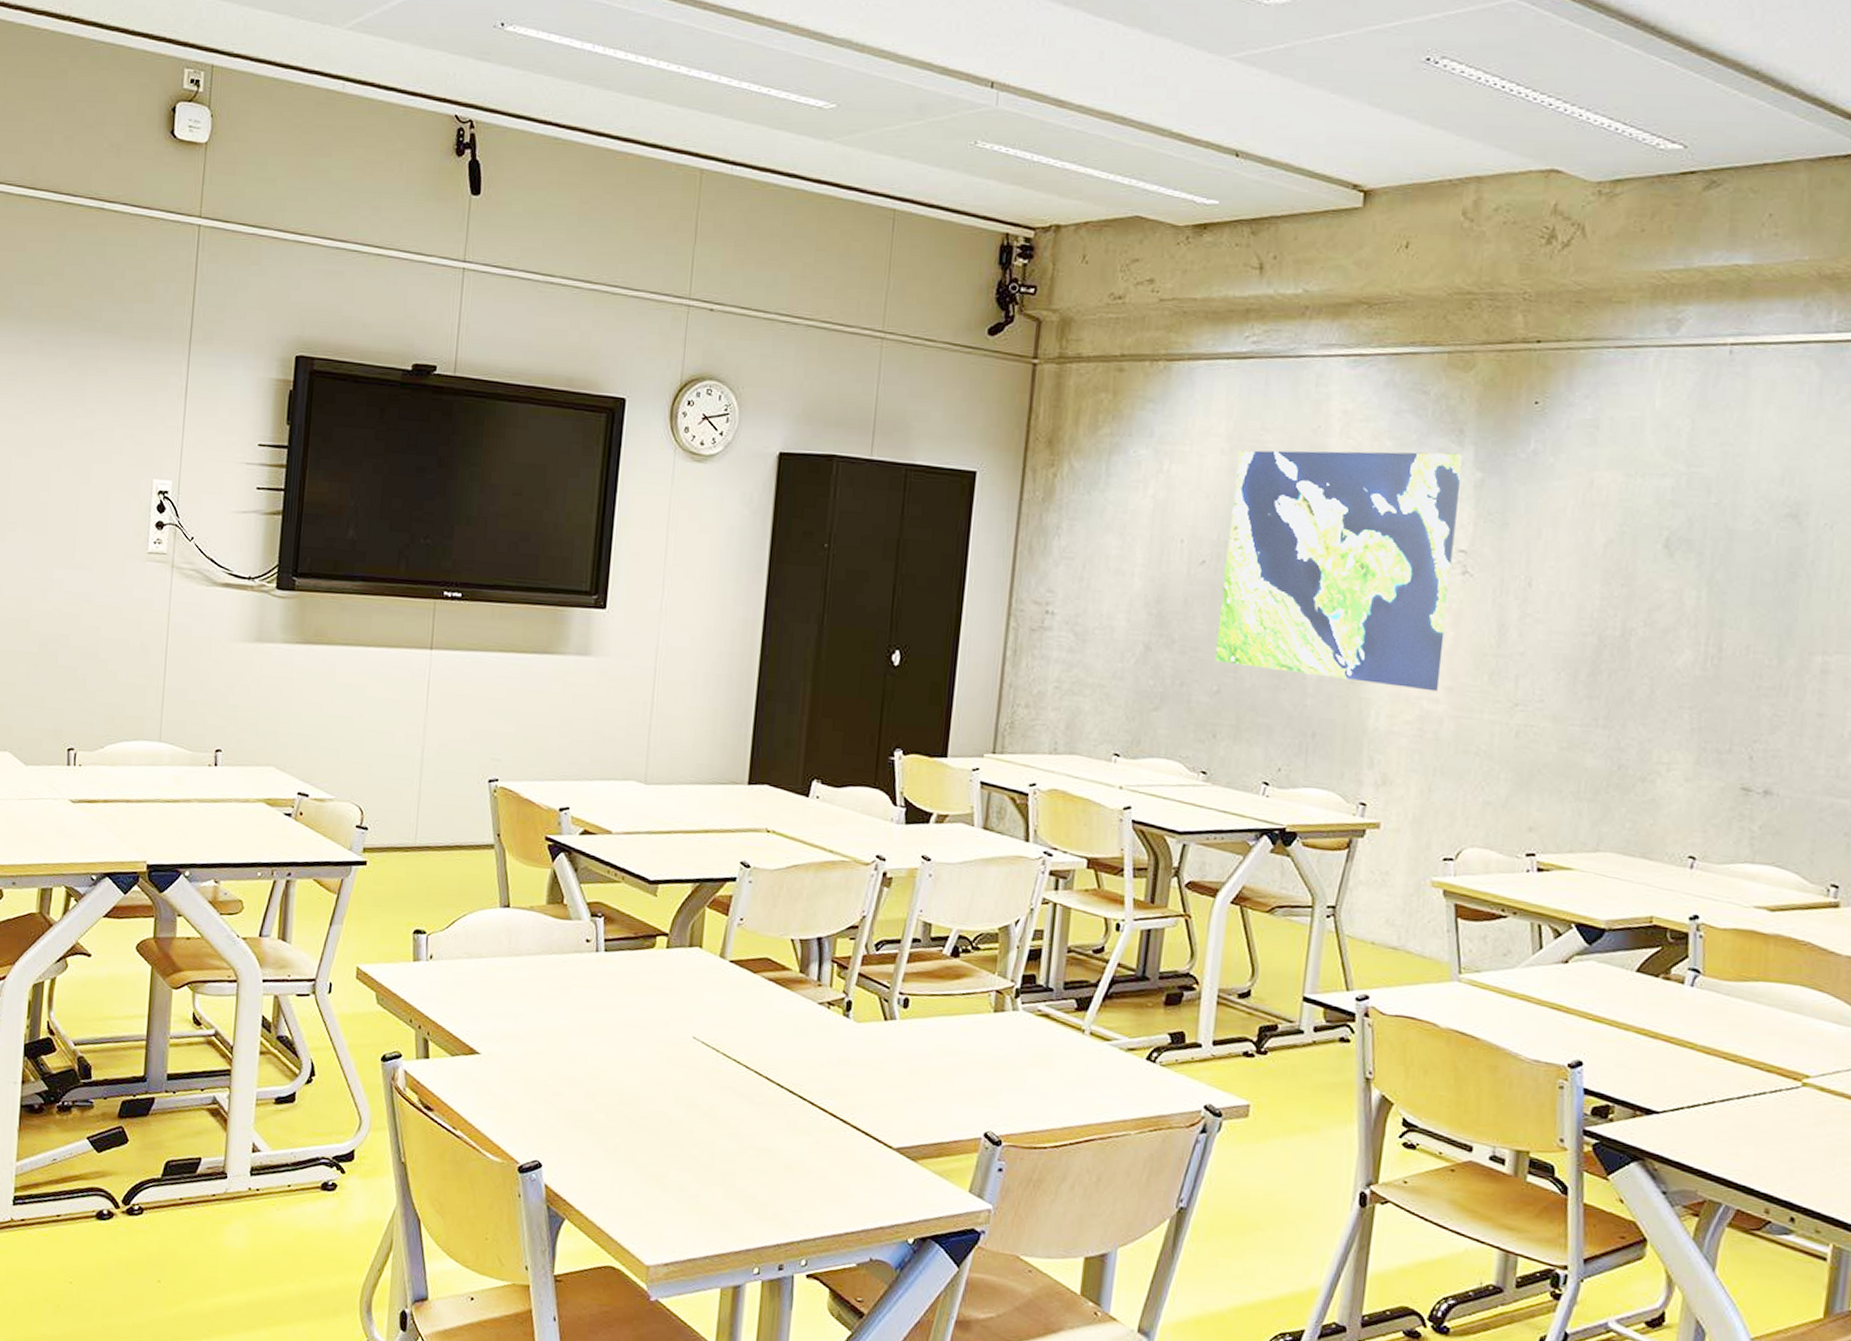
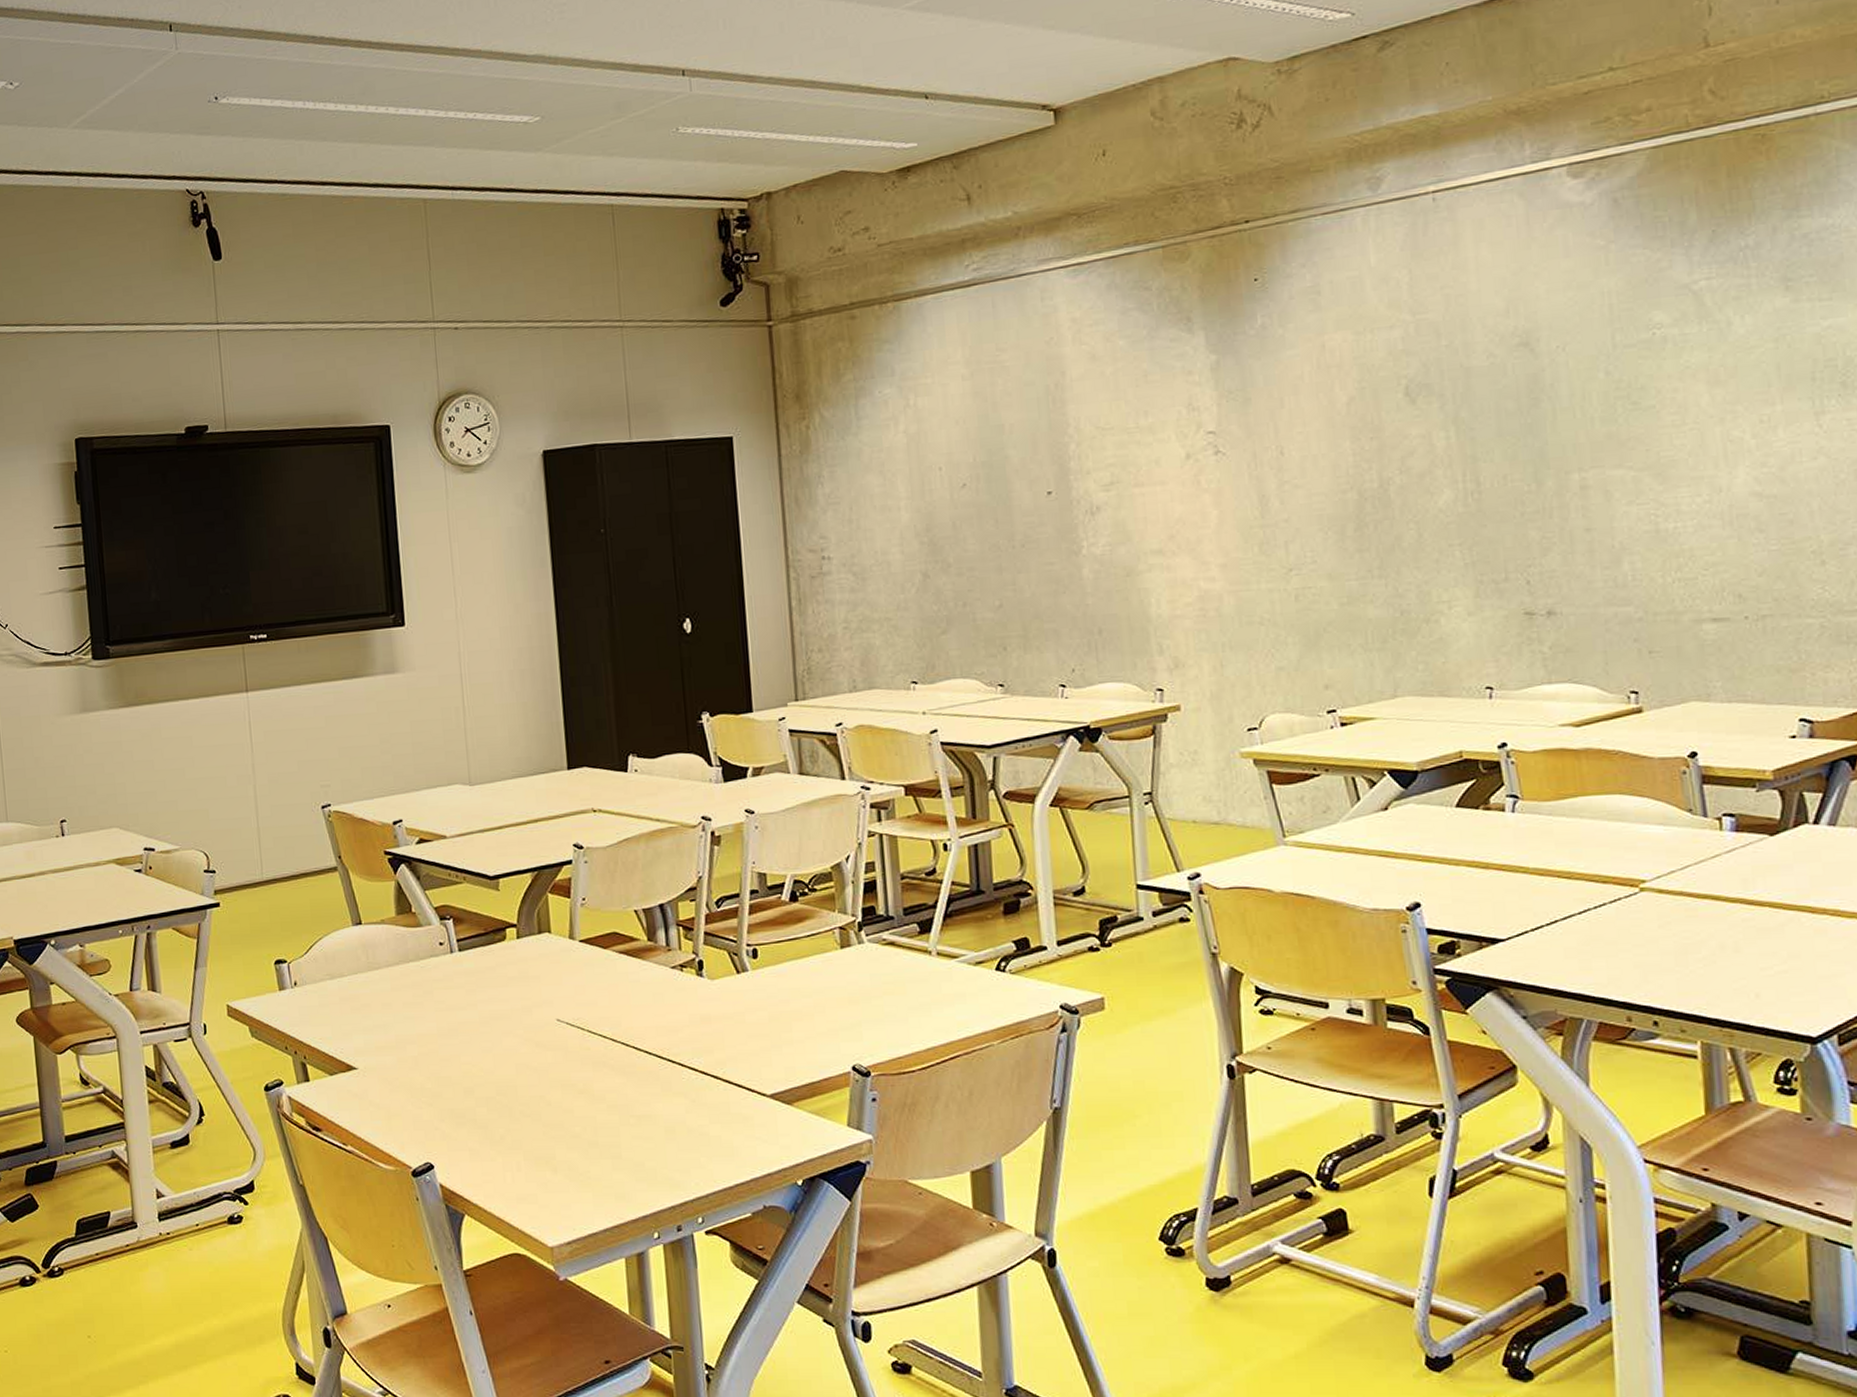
world map: present [1215,450,1462,692] -> none [978,340,1212,578]

